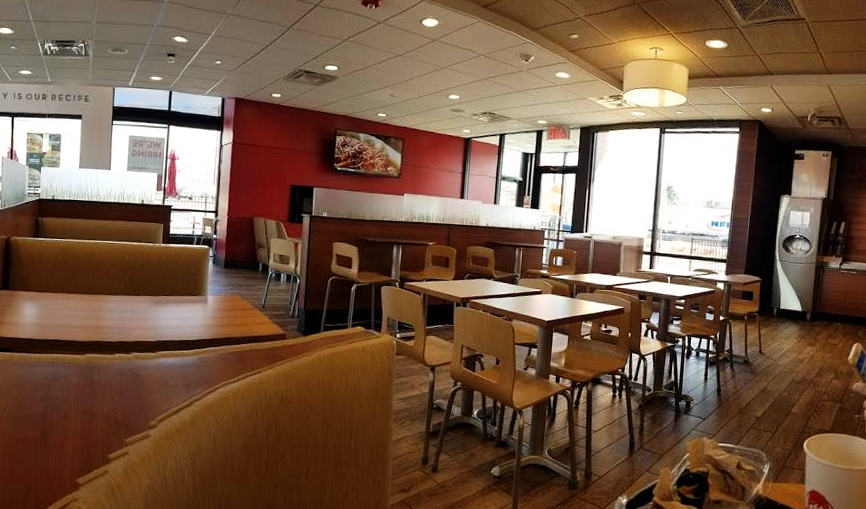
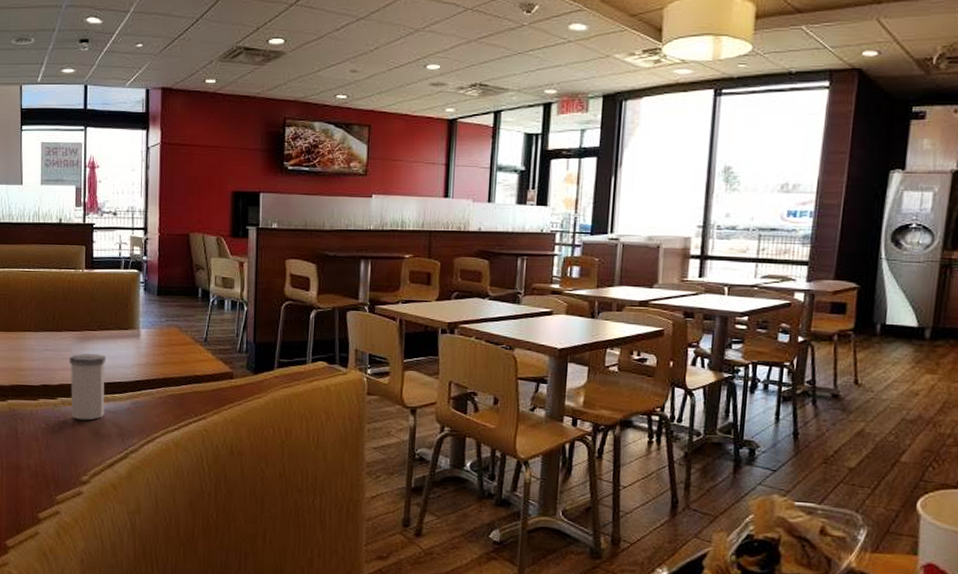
salt shaker: none [143,315,177,373] -> present [69,353,106,420]

